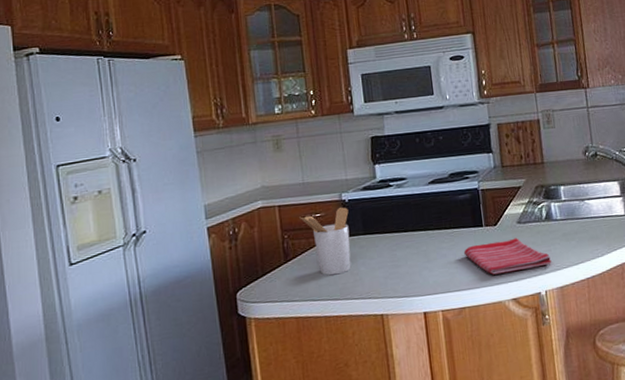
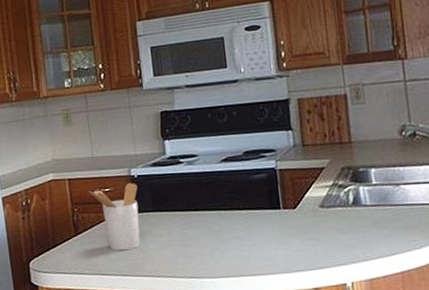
dish towel: present [463,238,552,275] -> none [259,223,360,261]

